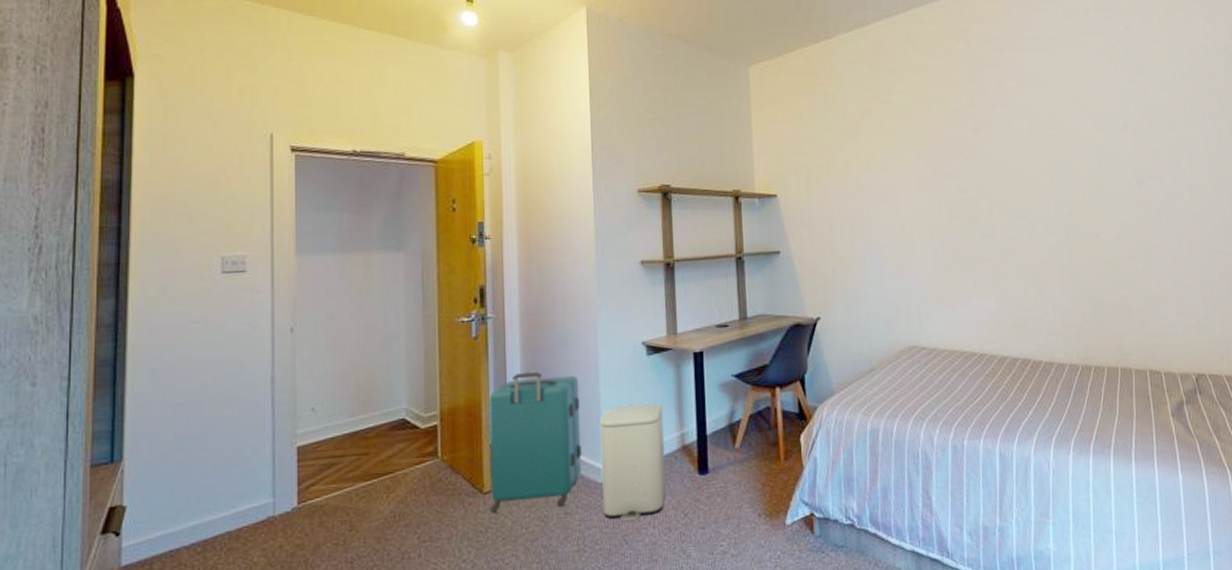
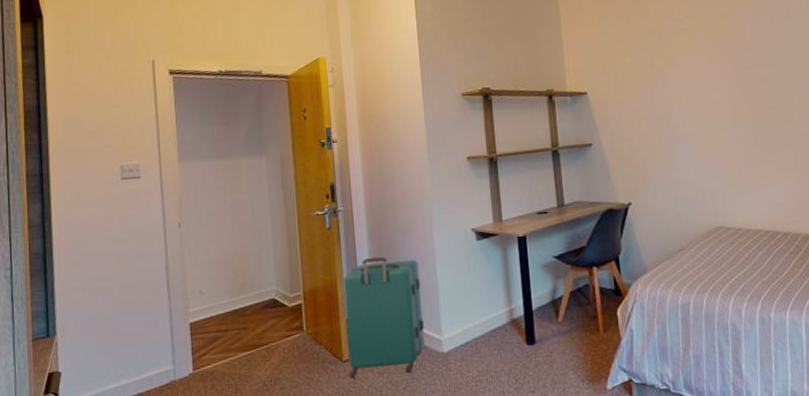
pedal bin: present [600,403,667,522] -> none [439,283,499,386]

